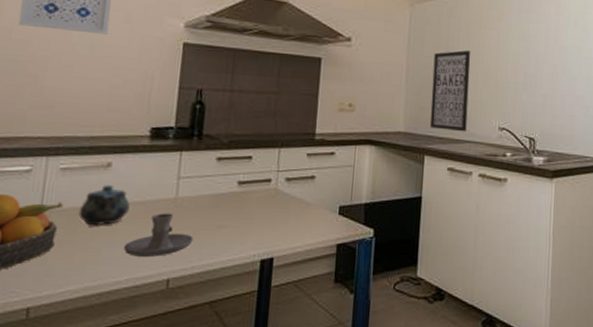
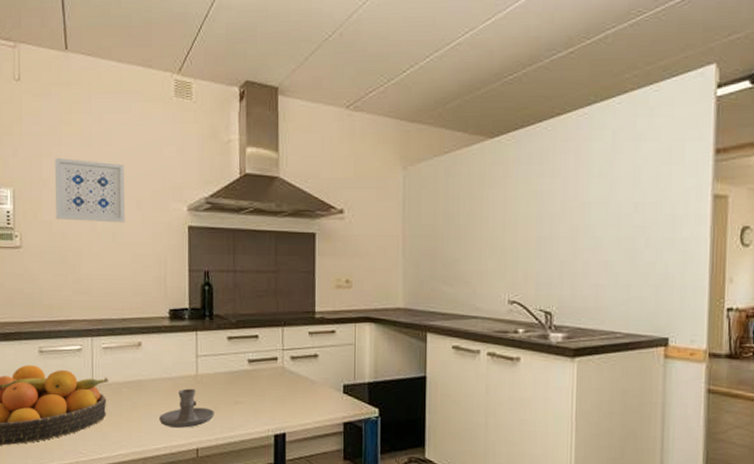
teapot: present [78,185,130,226] -> none [121,363,160,399]
wall art: present [430,50,471,132] -> none [431,214,474,307]

